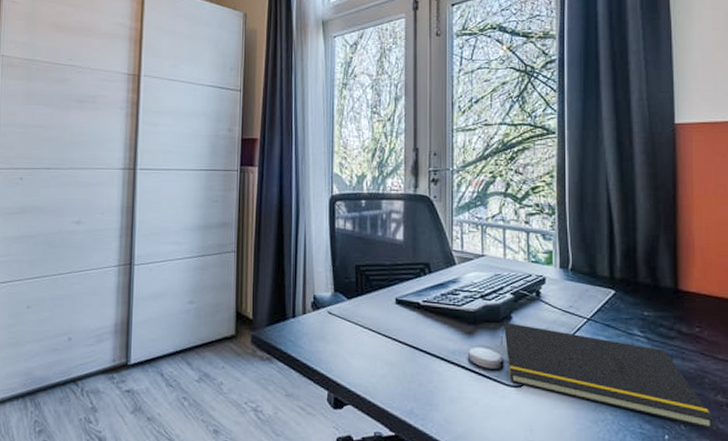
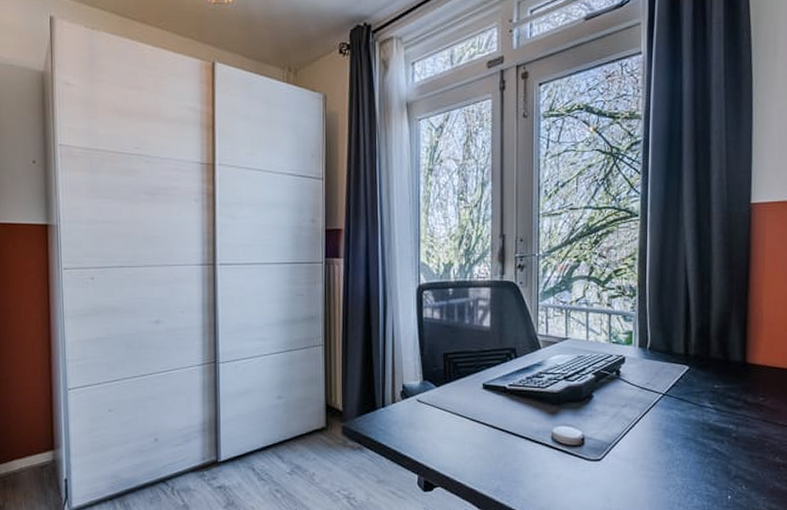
notepad: present [500,322,715,429] -> none [581,401,772,488]

